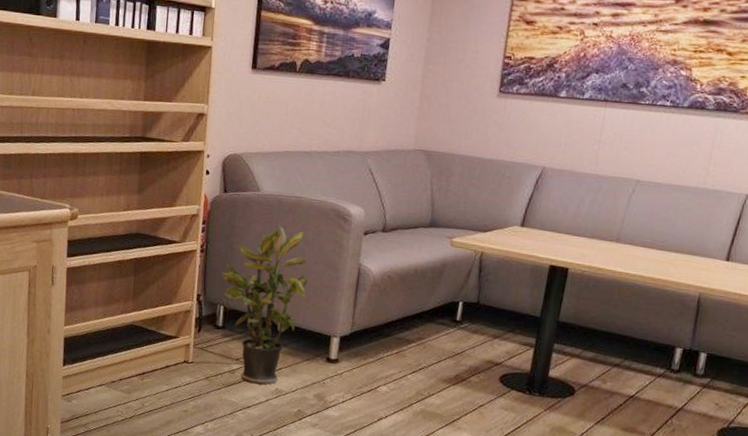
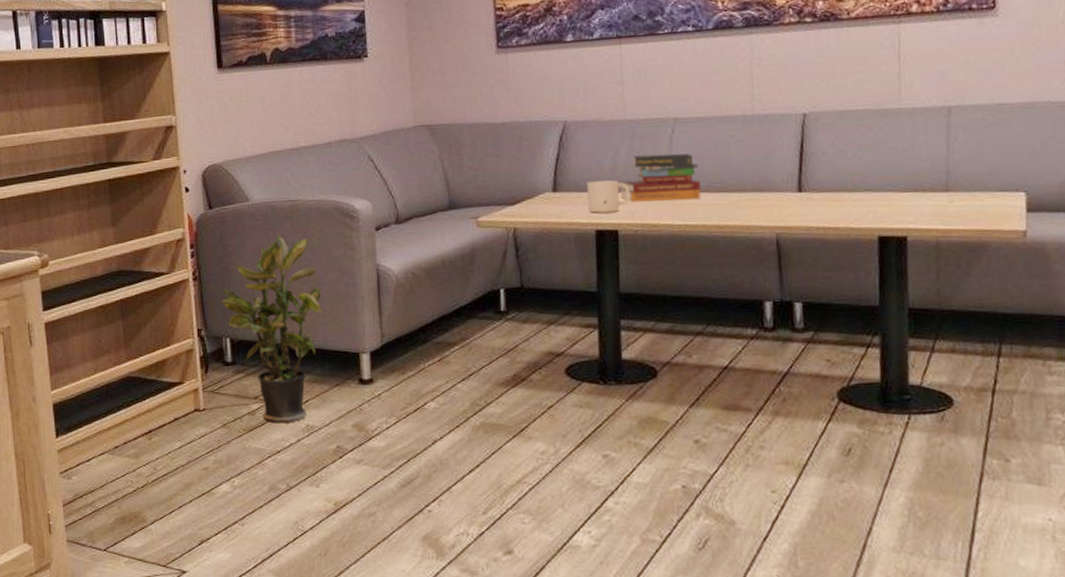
mug: none [547,222,587,253] -> present [586,179,631,213]
books: none [576,207,648,254] -> present [619,154,701,202]

